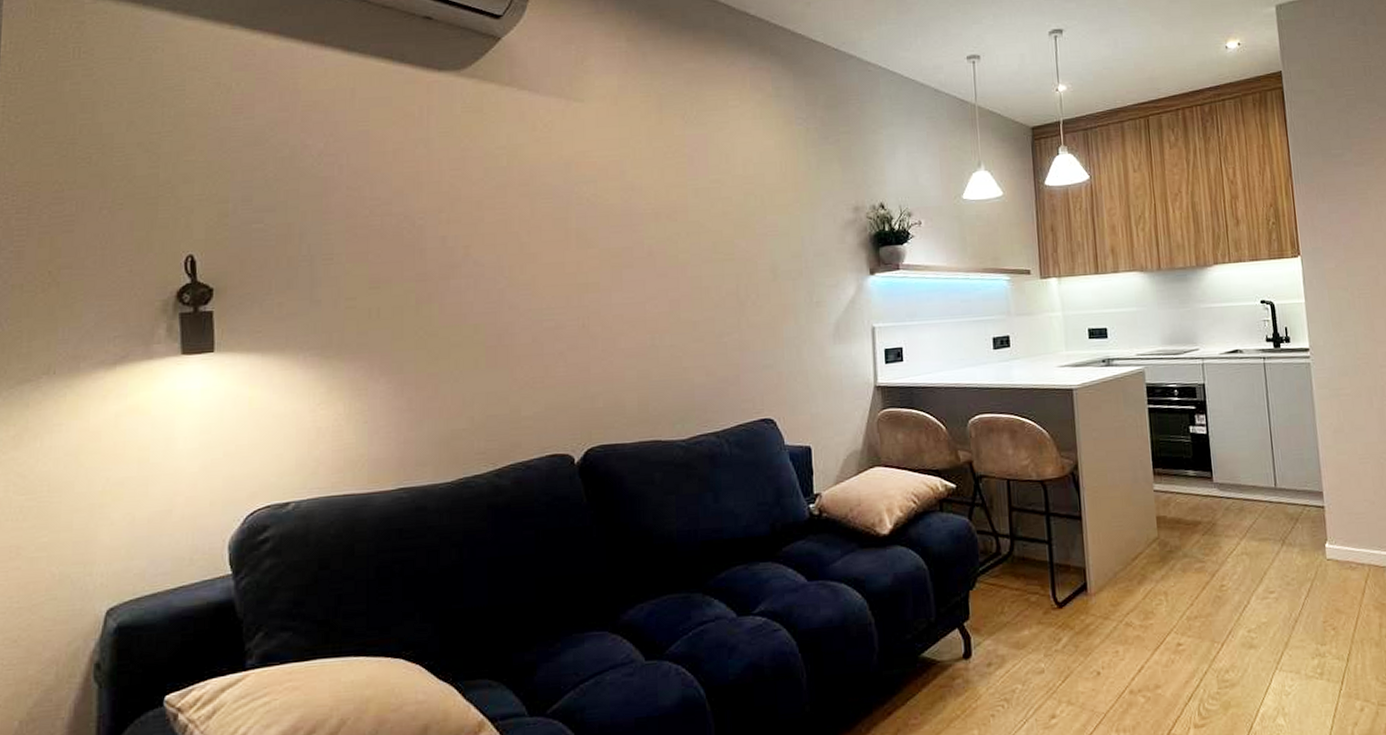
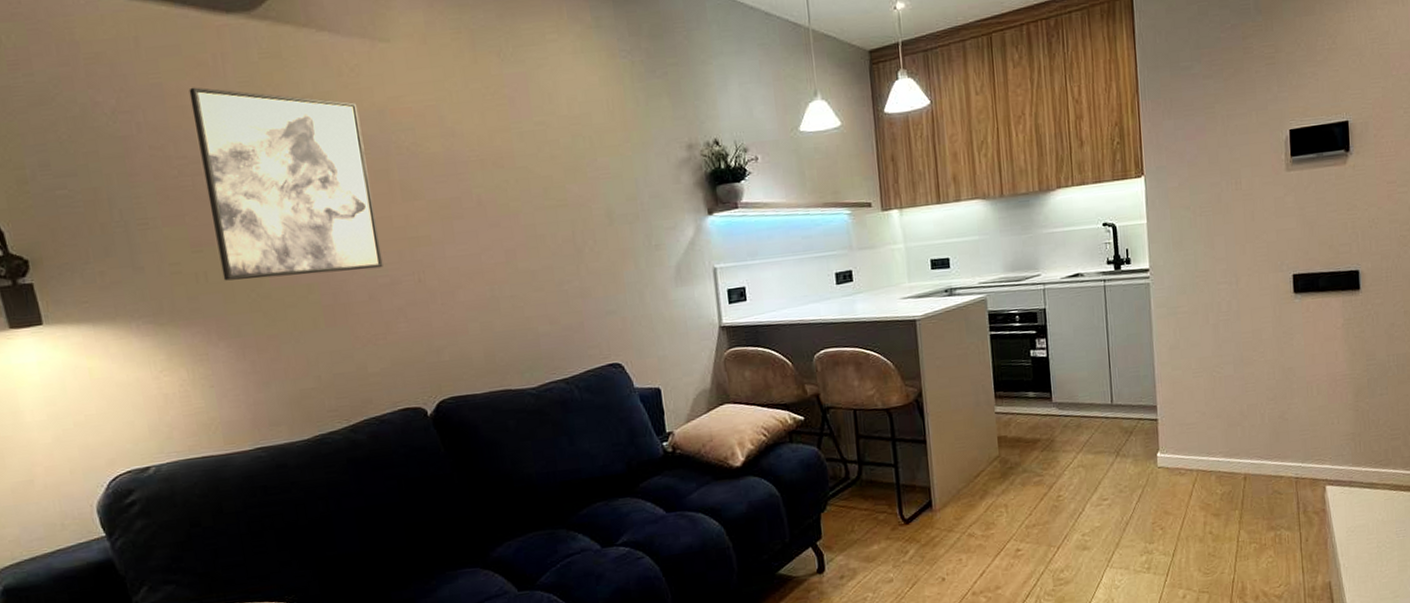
wall art: none [392,135,550,317] -> present [188,87,384,281]

